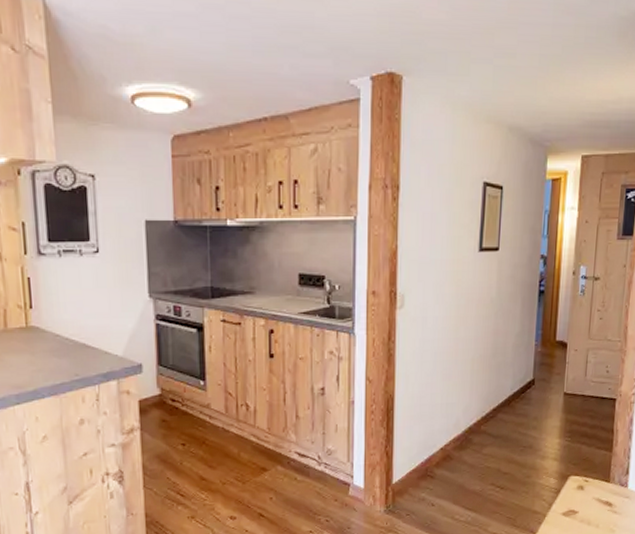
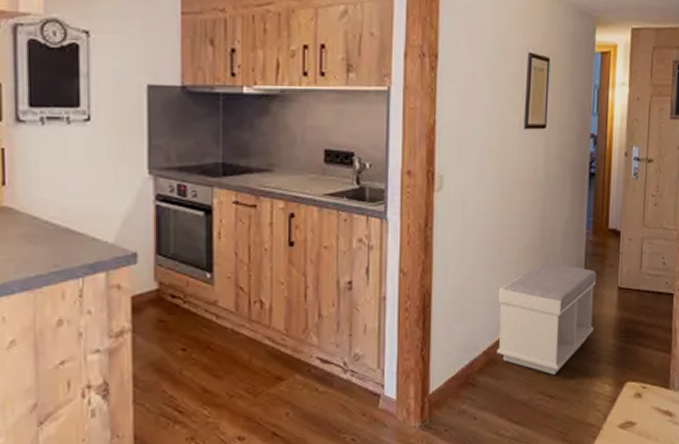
bench: none [452,371,545,469] -> present [496,262,597,375]

